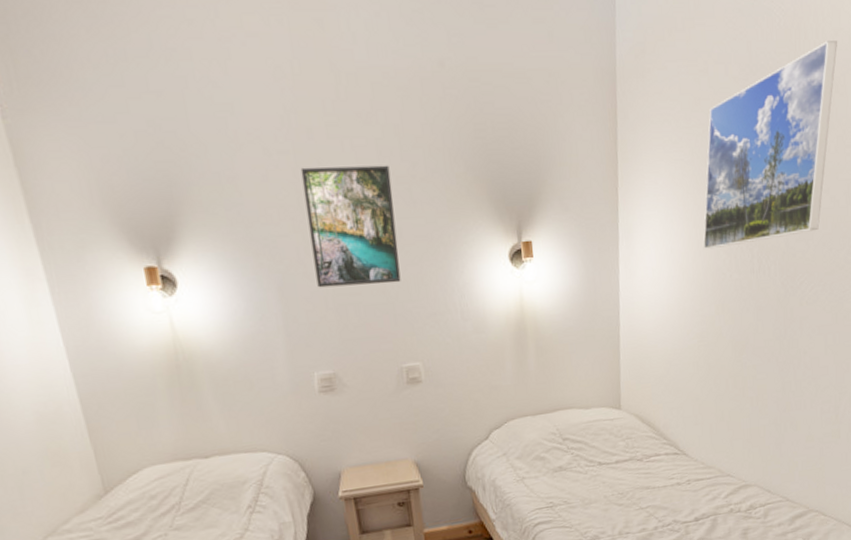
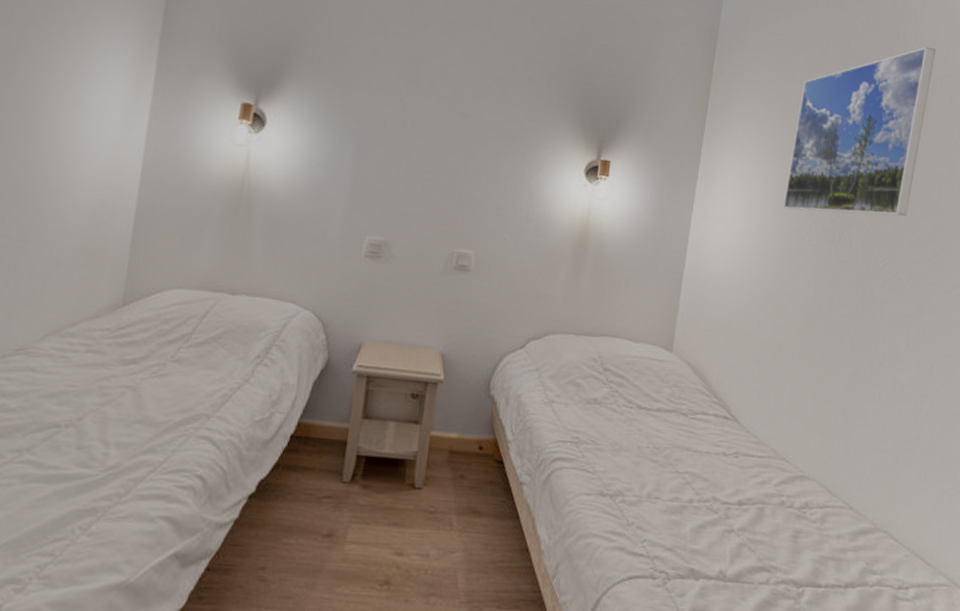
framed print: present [300,165,401,288] -> none [394,50,490,170]

